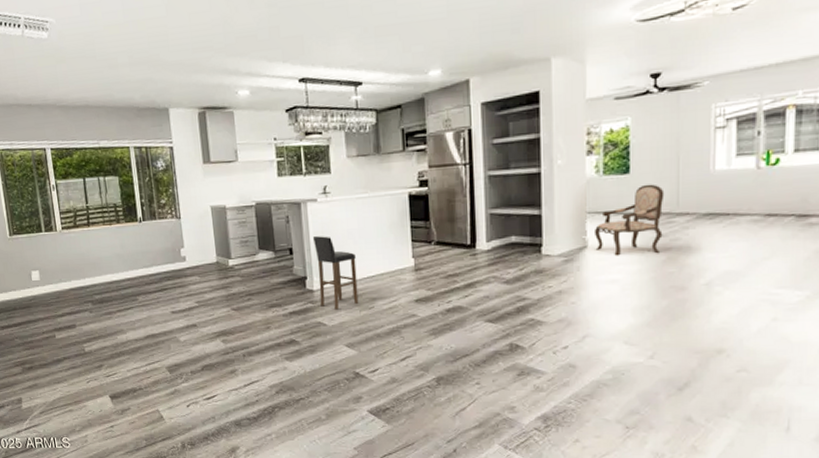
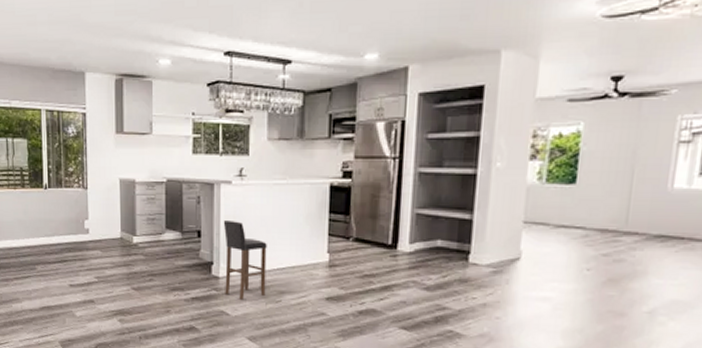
armchair: present [593,184,665,256] -> none [528,197,613,274]

